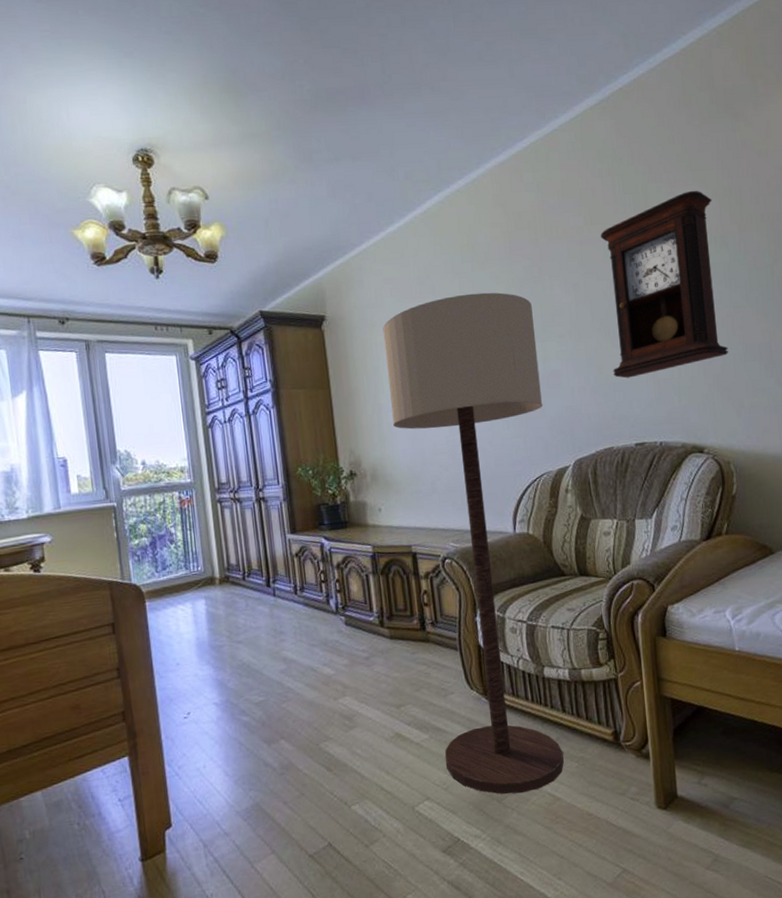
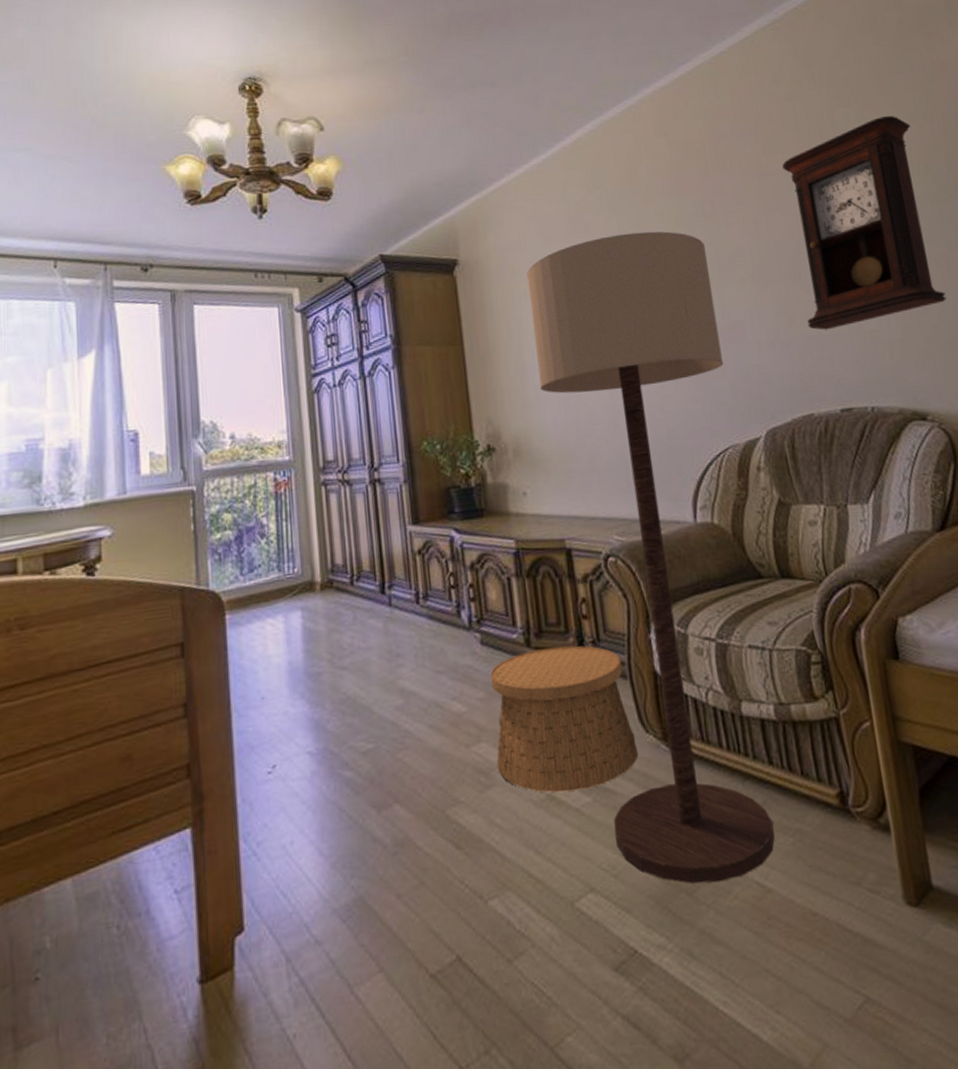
basket: none [352,626,464,732] -> present [490,645,638,793]

